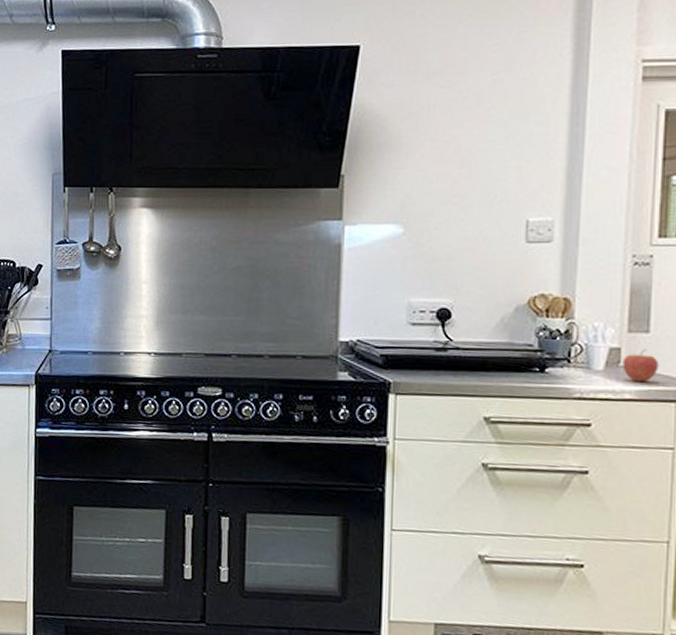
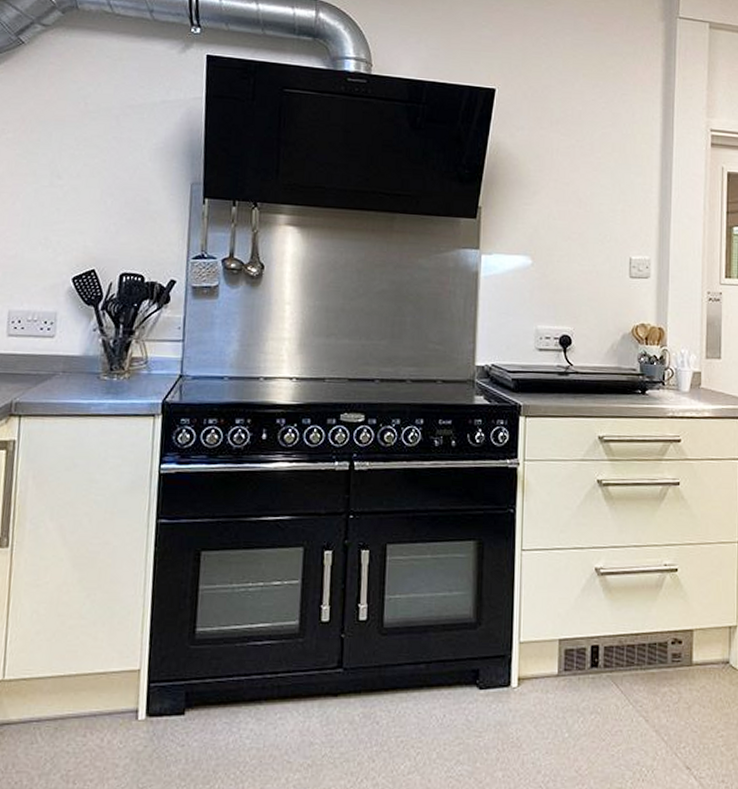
fruit: present [622,348,659,383] -> none [702,372,728,402]

